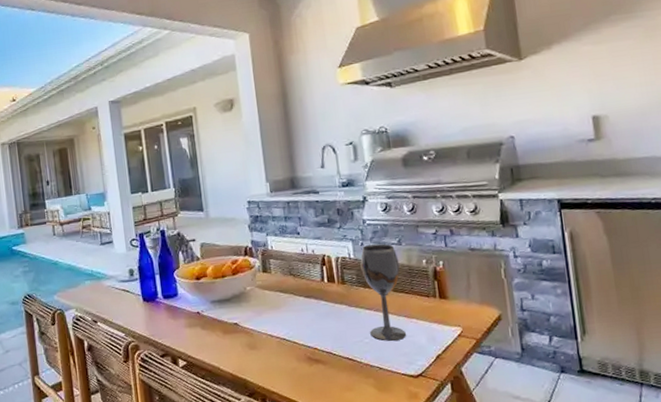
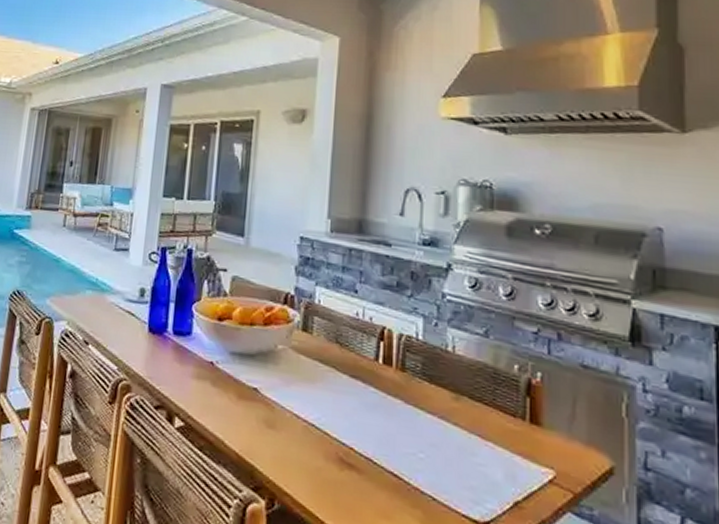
wine glass: present [360,243,407,341] -> none [428,327,482,467]

